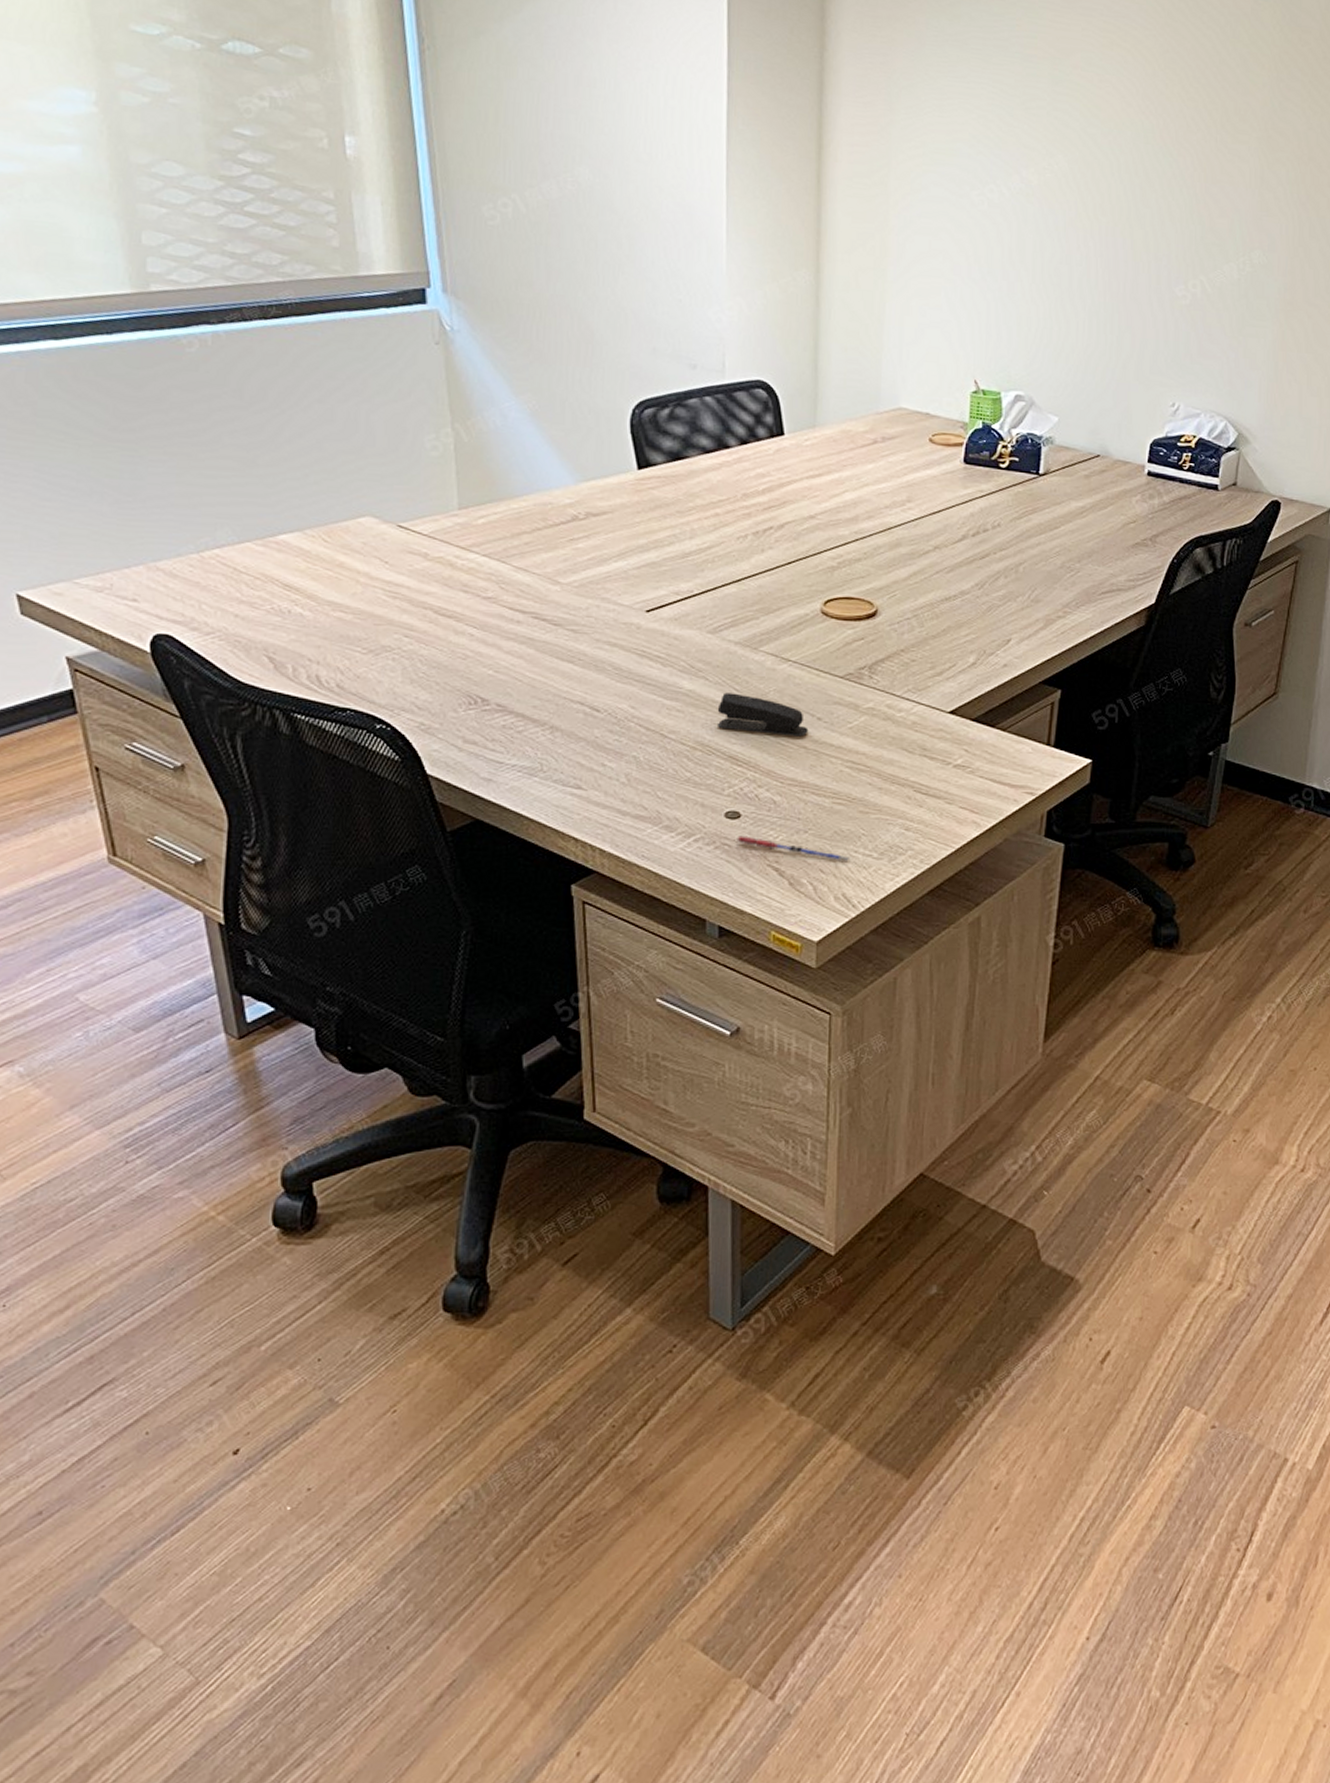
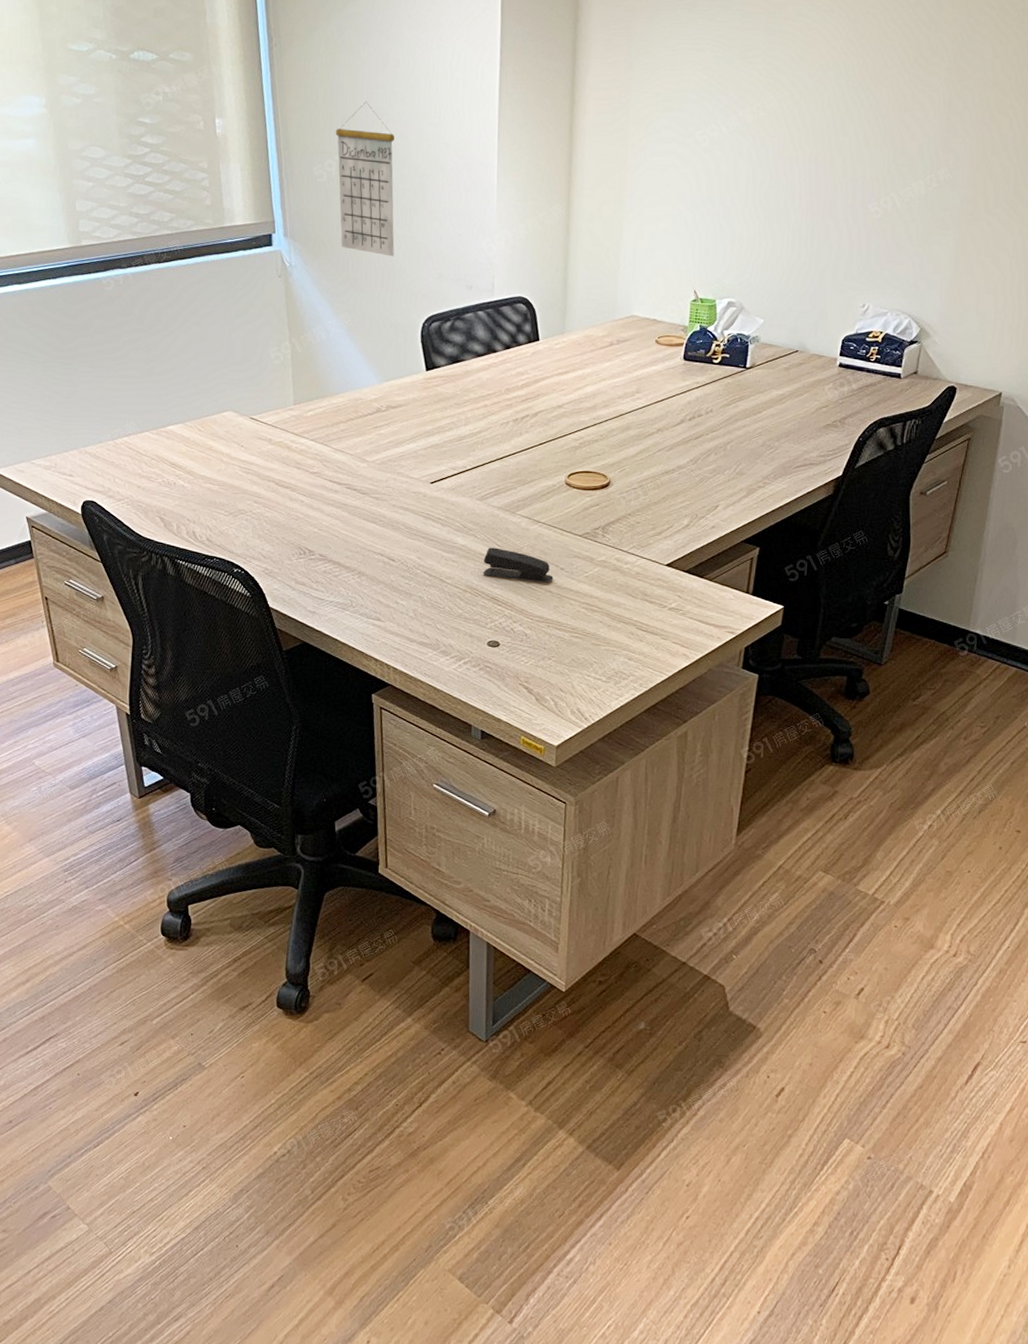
calendar: none [511,128,593,324] -> present [335,102,394,257]
pen: present [737,835,851,863] -> none [496,660,584,684]

